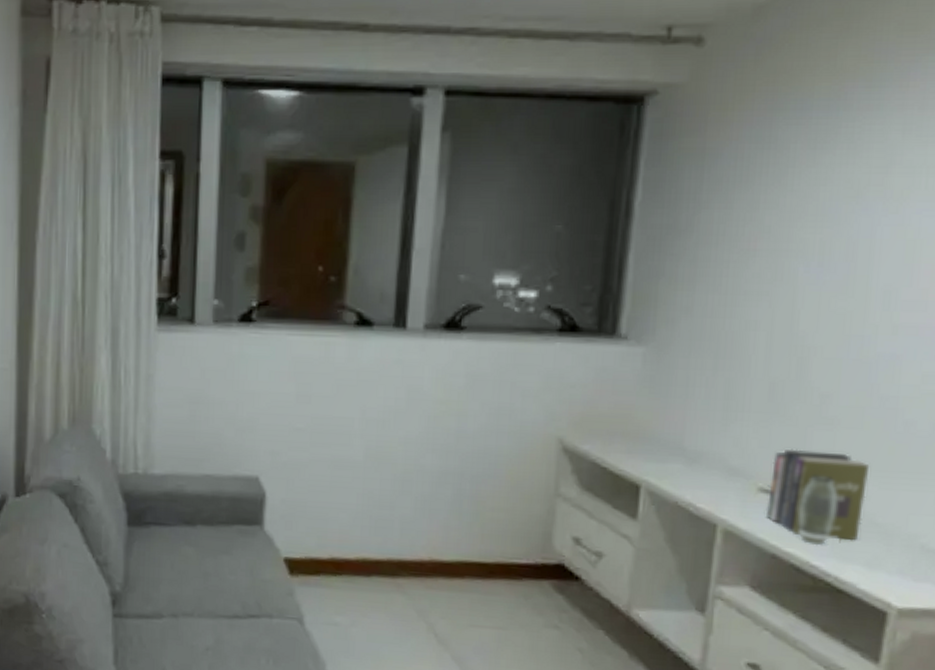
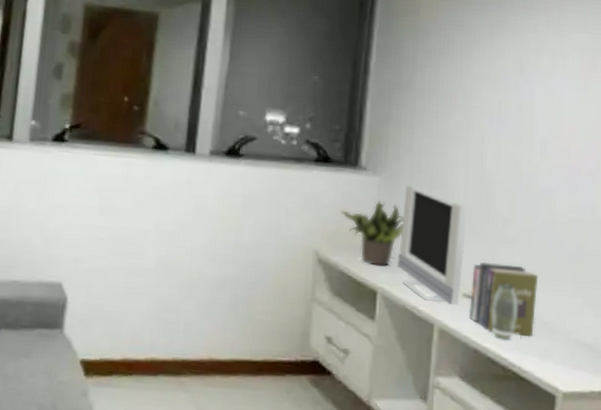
potted plant: none [592,375,678,457] -> present [340,200,404,268]
television: none [667,354,769,501] -> present [397,184,468,305]

